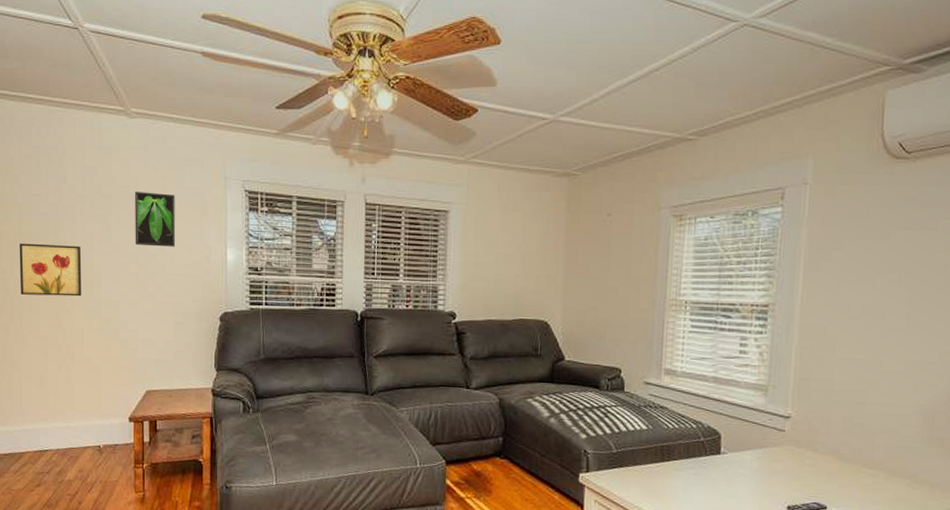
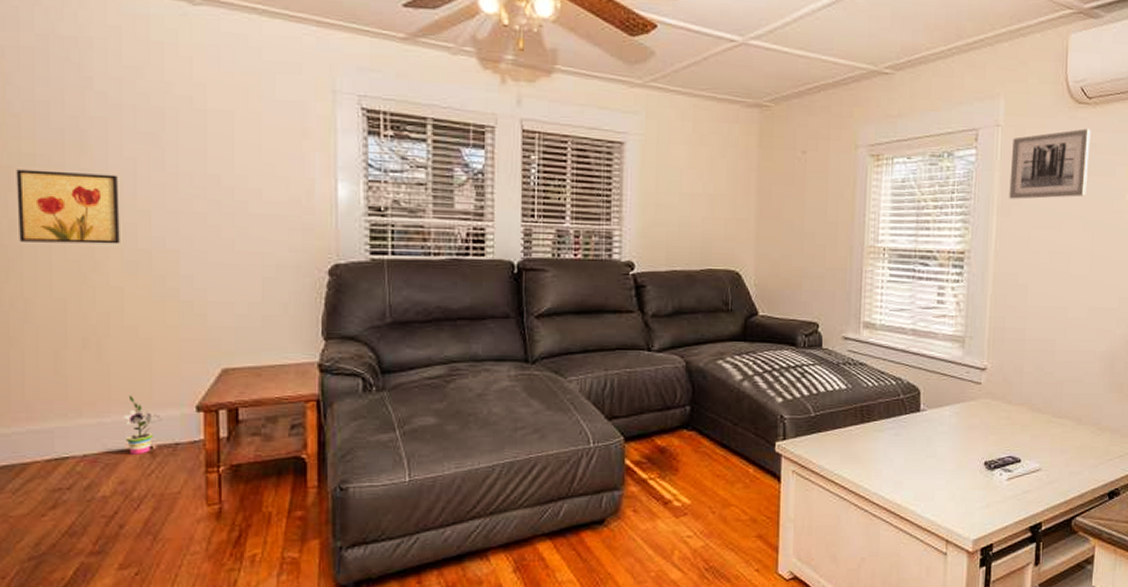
potted plant: none [82,407,107,451] -> present [123,395,163,455]
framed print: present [135,192,176,247] -> none [201,104,263,179]
wall art: none [817,183,910,254] -> present [1009,128,1091,199]

